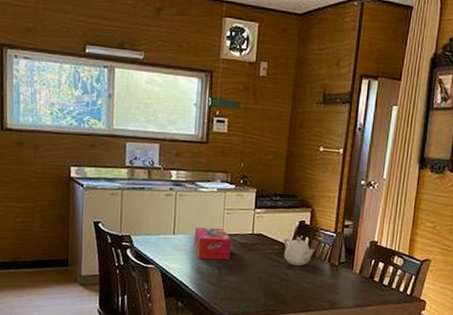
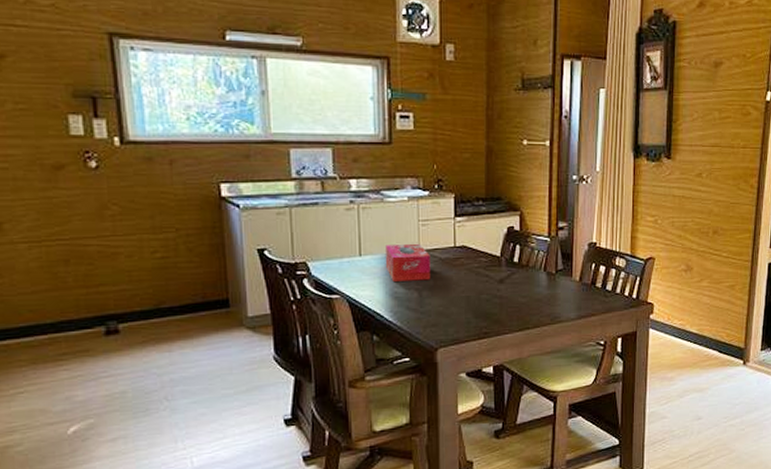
teapot: present [283,237,316,267] -> none [491,246,529,279]

